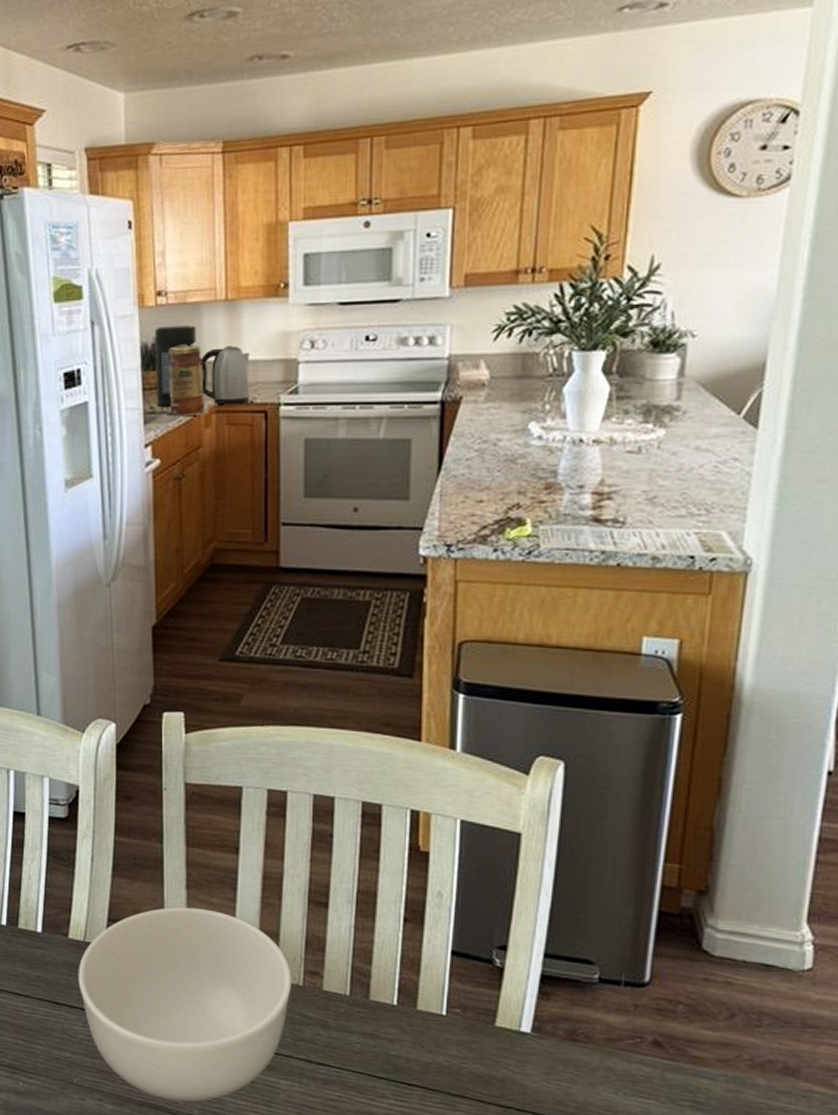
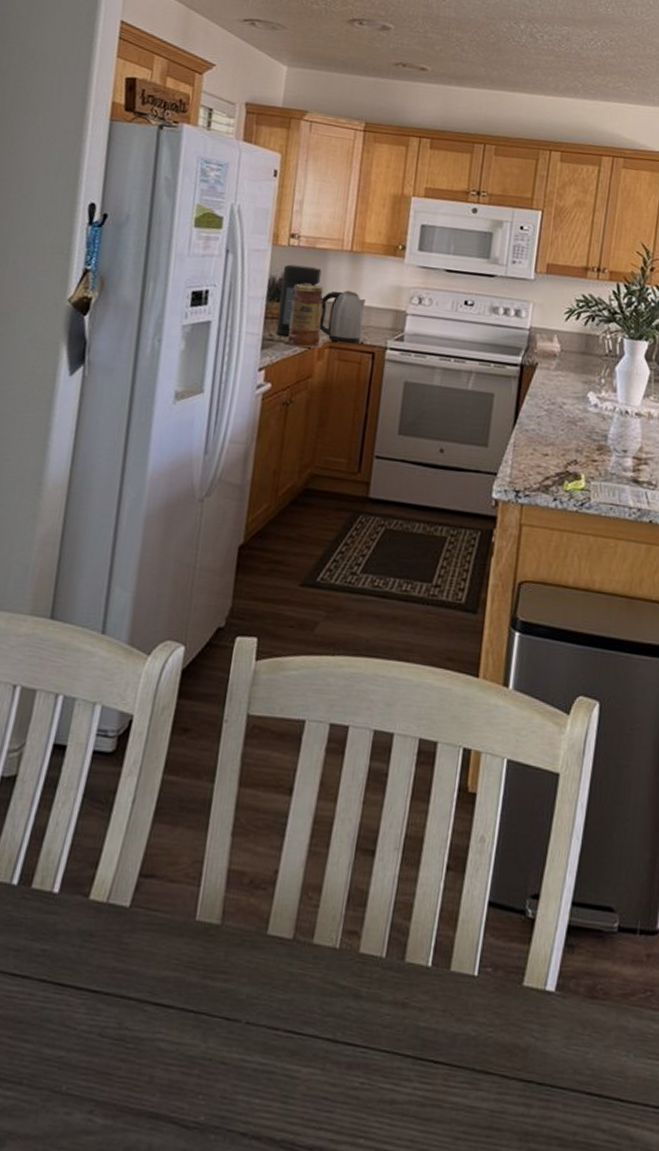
bowl: present [78,907,292,1102] -> none [90,857,330,1106]

